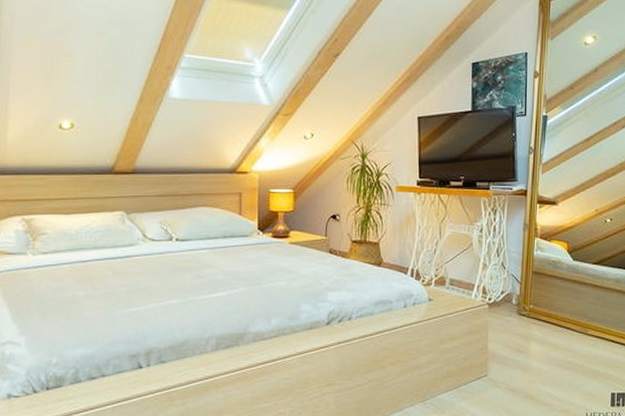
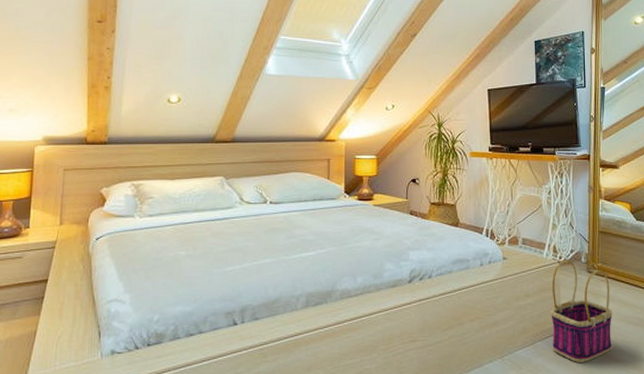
basket: none [477,301,543,406] -> present [551,259,613,362]

